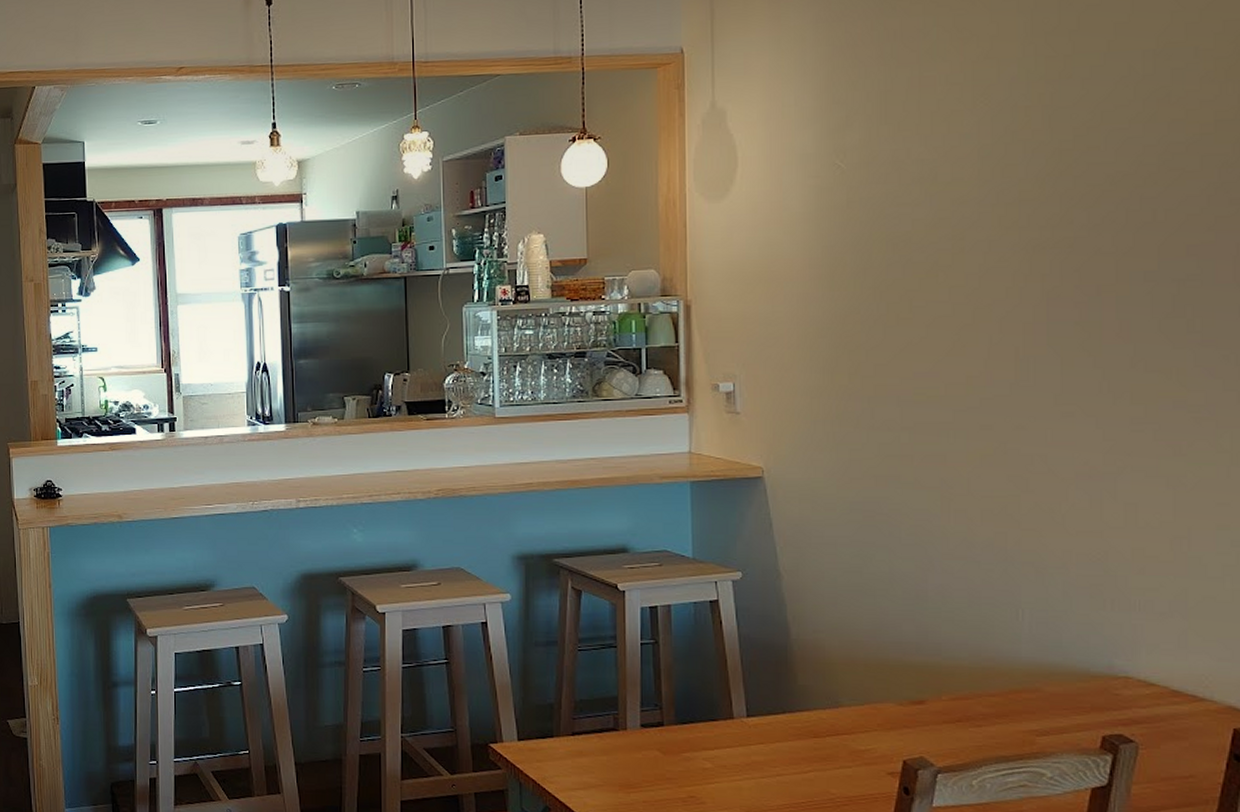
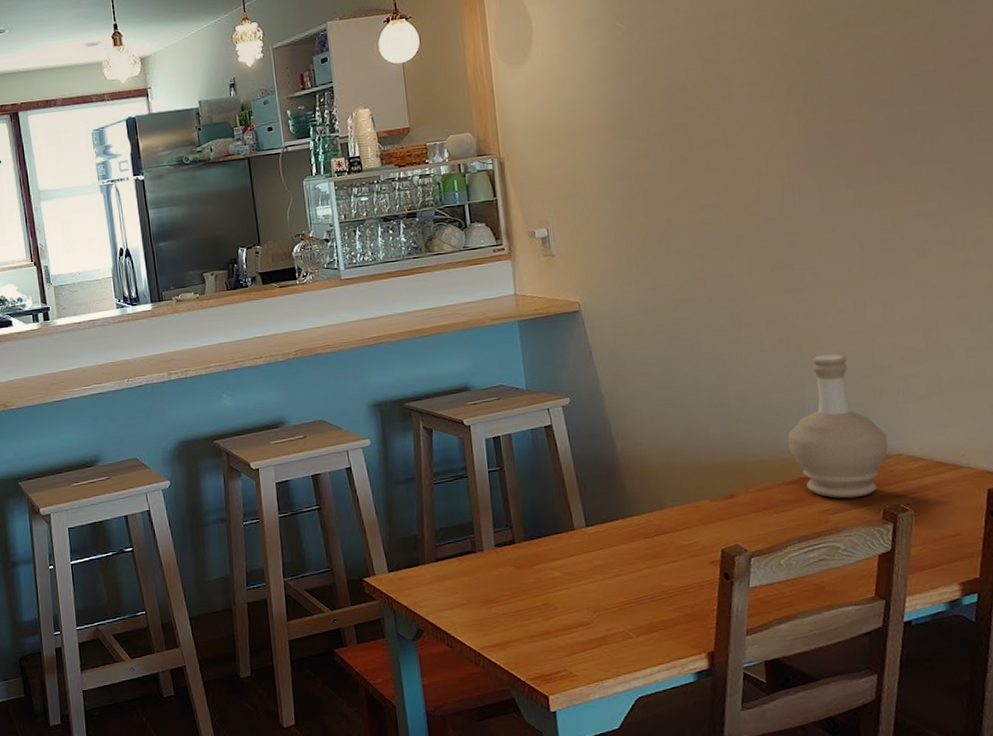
bottle: none [995,554,1114,721] -> present [788,354,888,499]

